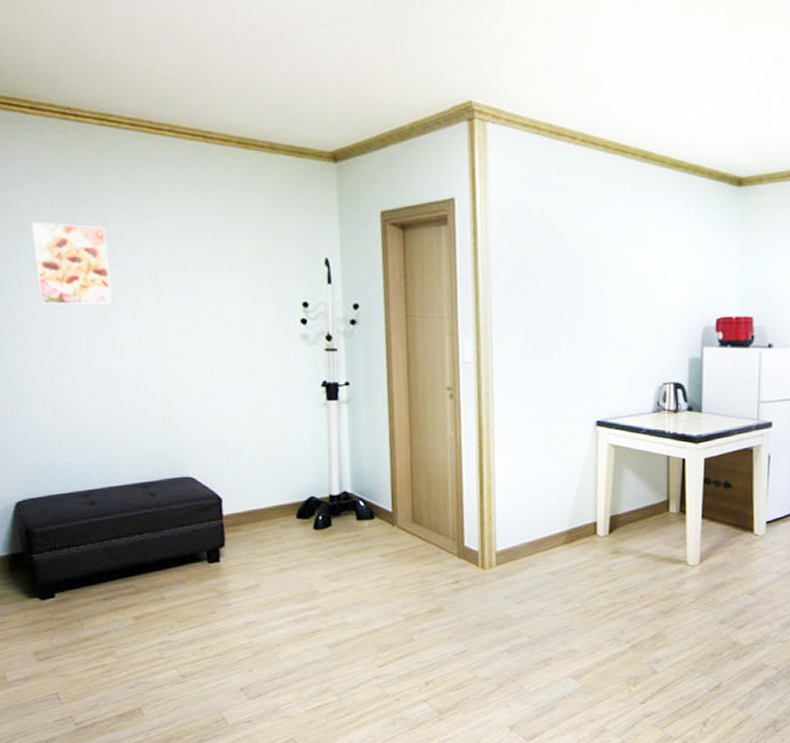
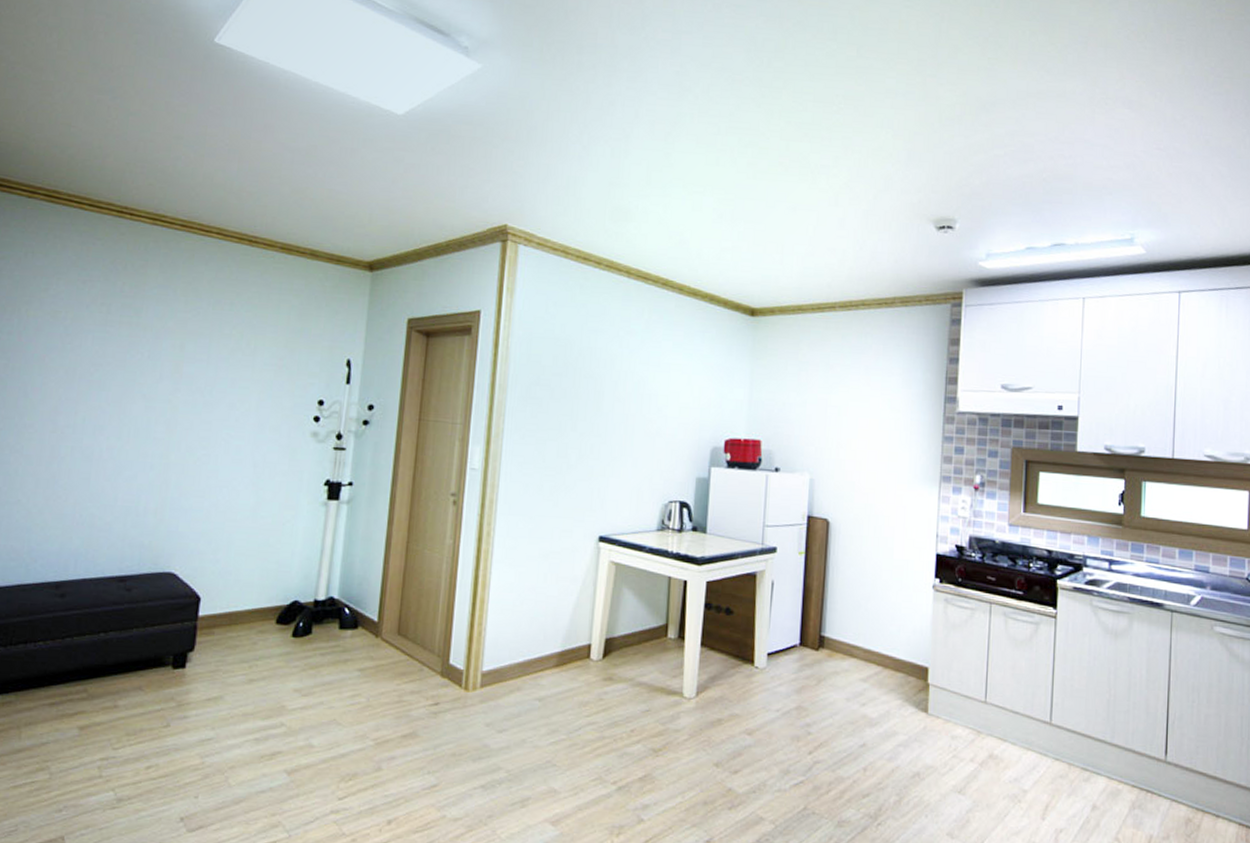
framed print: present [31,222,112,305] -> none [55,308,137,392]

